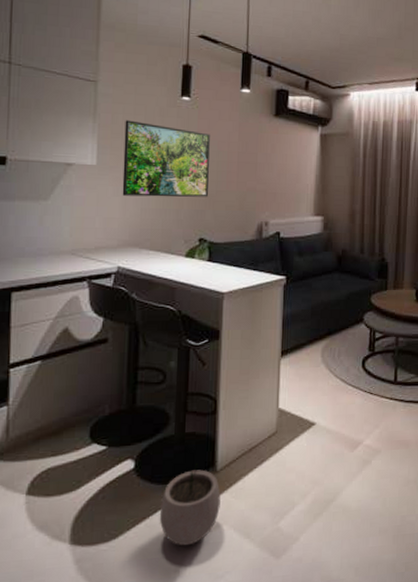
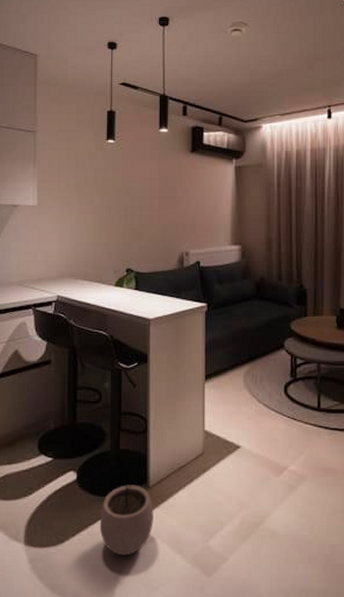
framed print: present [122,120,210,197] -> none [59,164,133,232]

